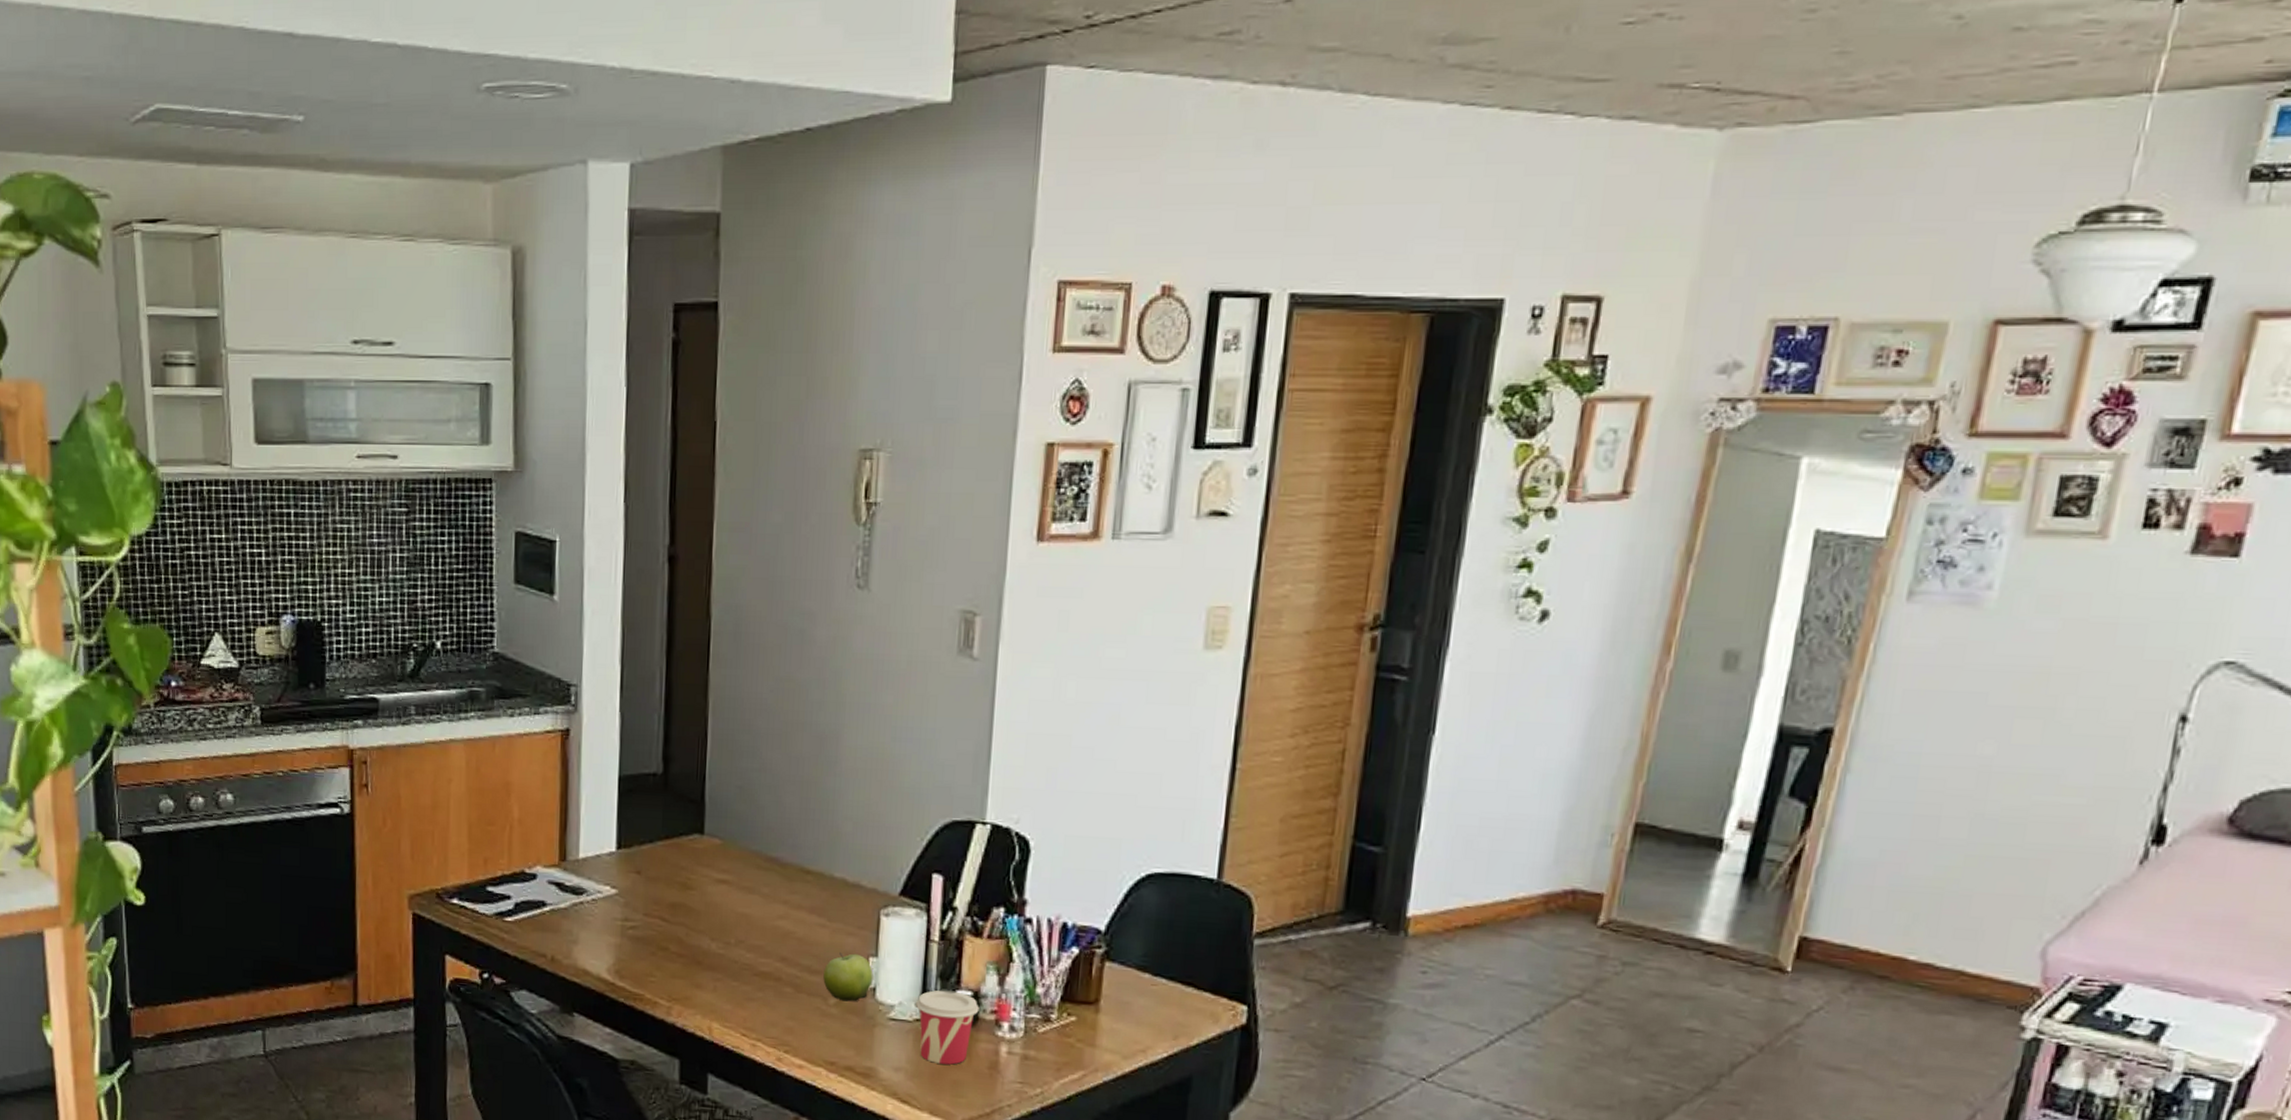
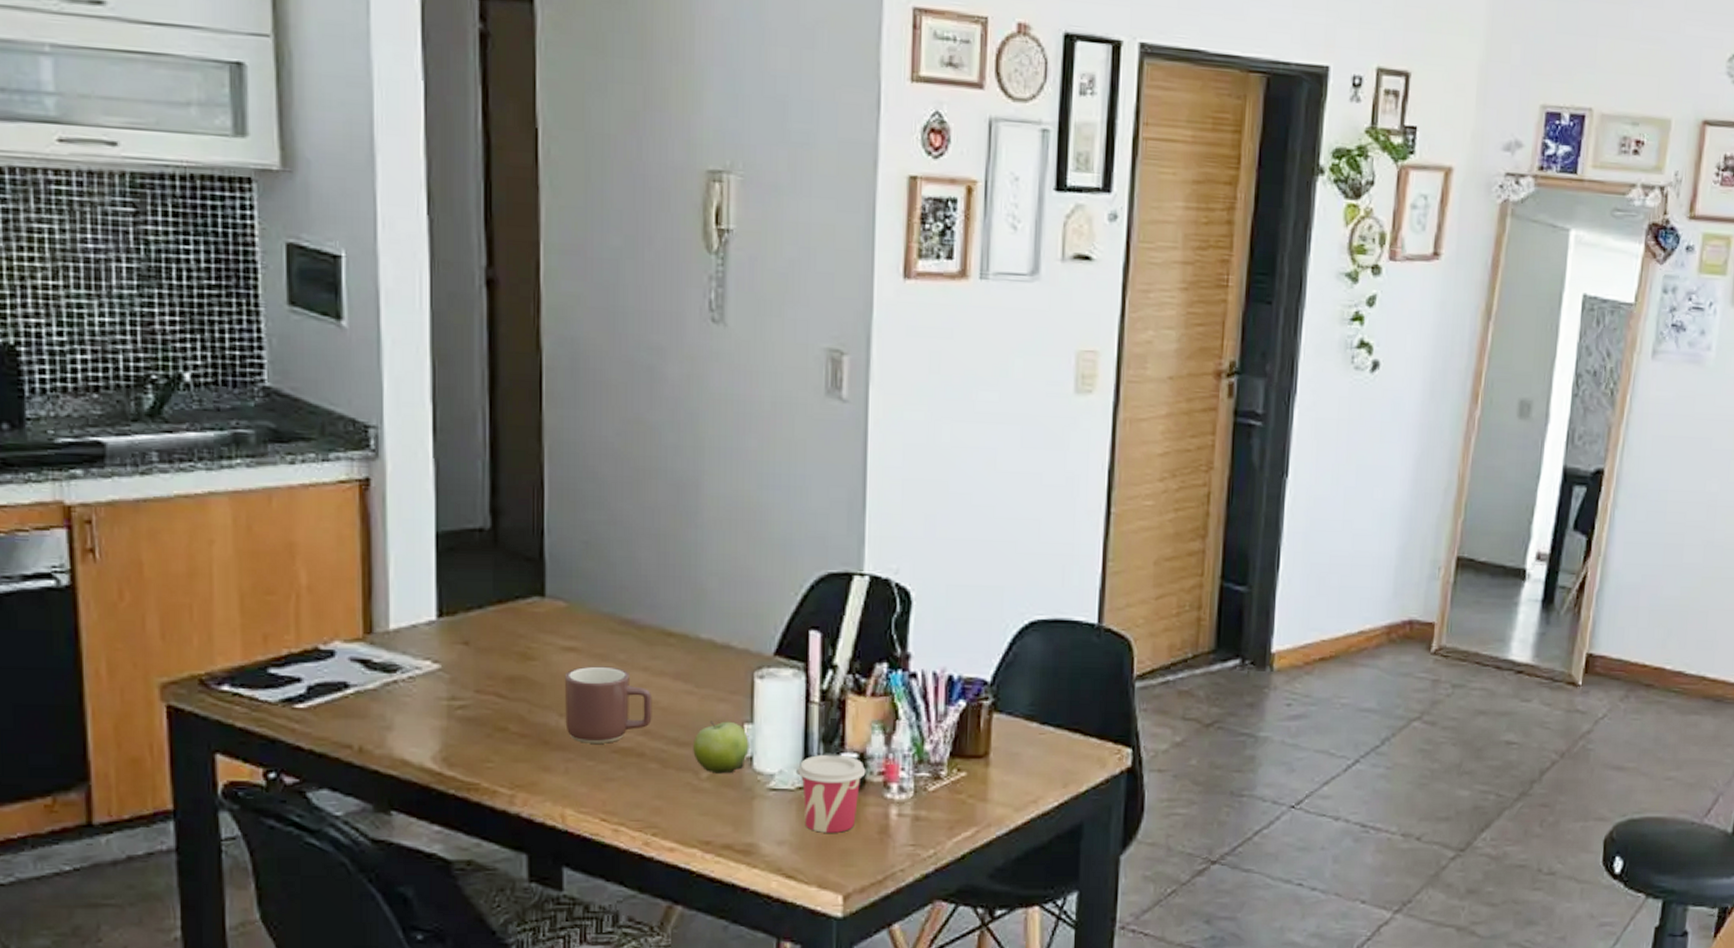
mug: none [716,897,790,967] -> present [564,666,652,744]

